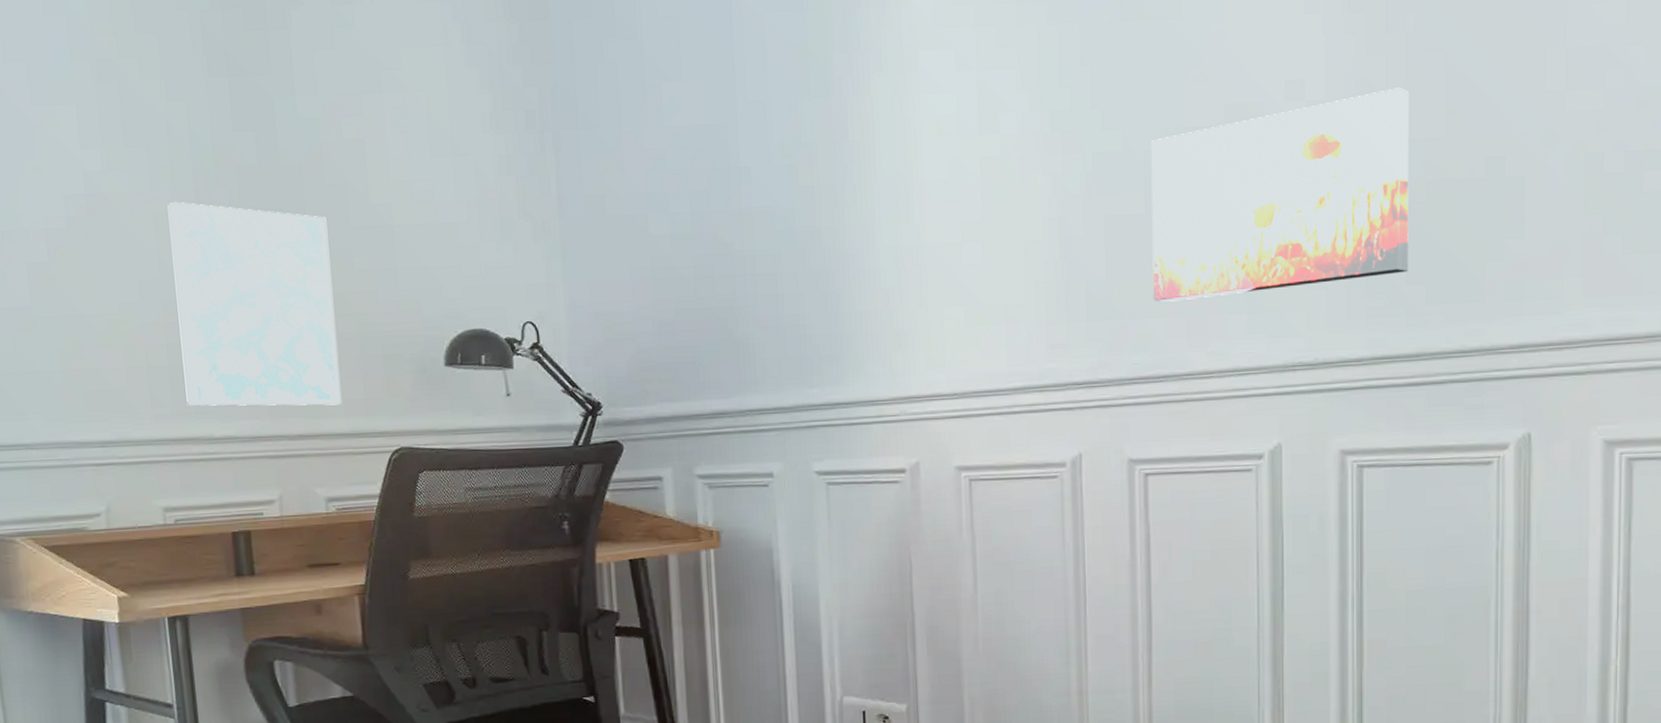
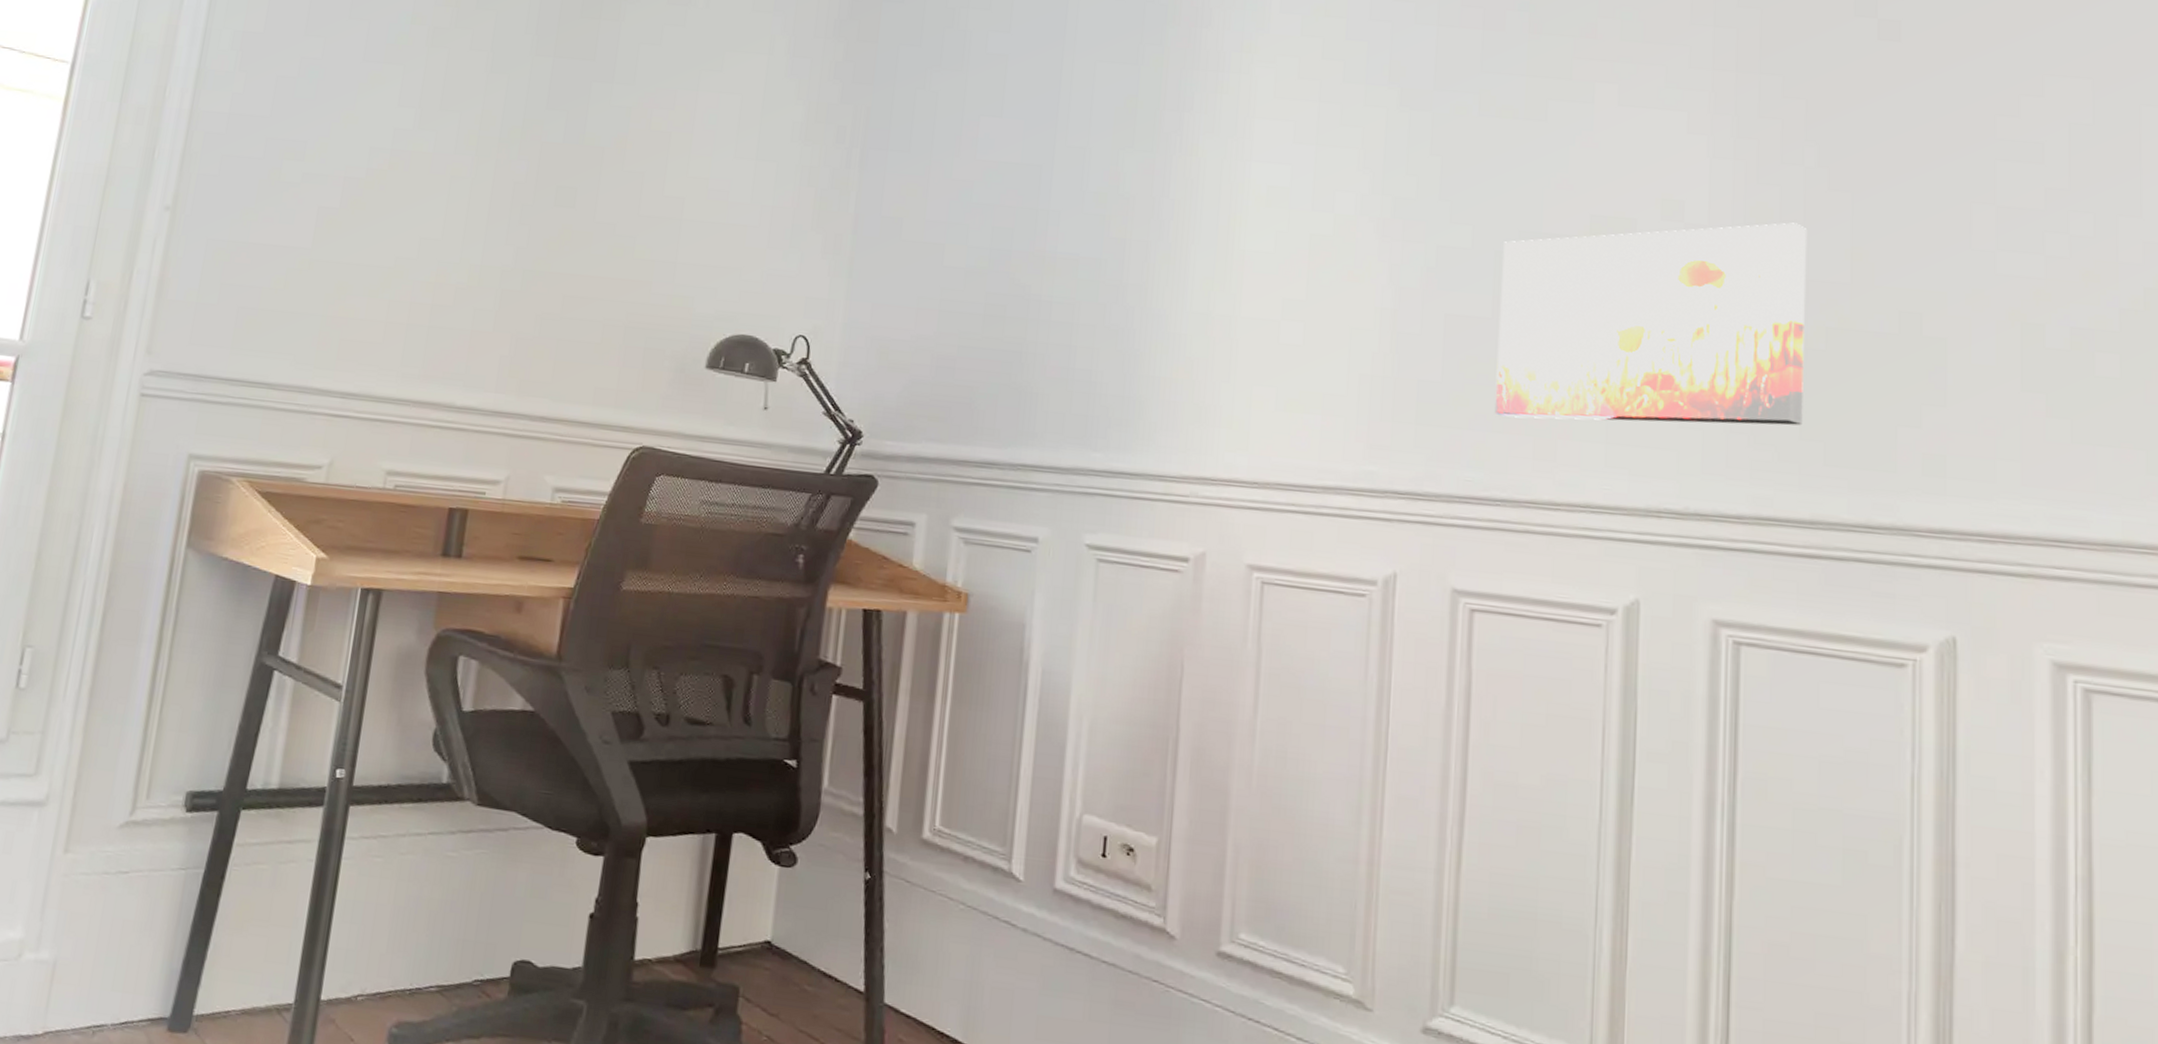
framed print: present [167,201,342,406] -> none [436,167,618,392]

